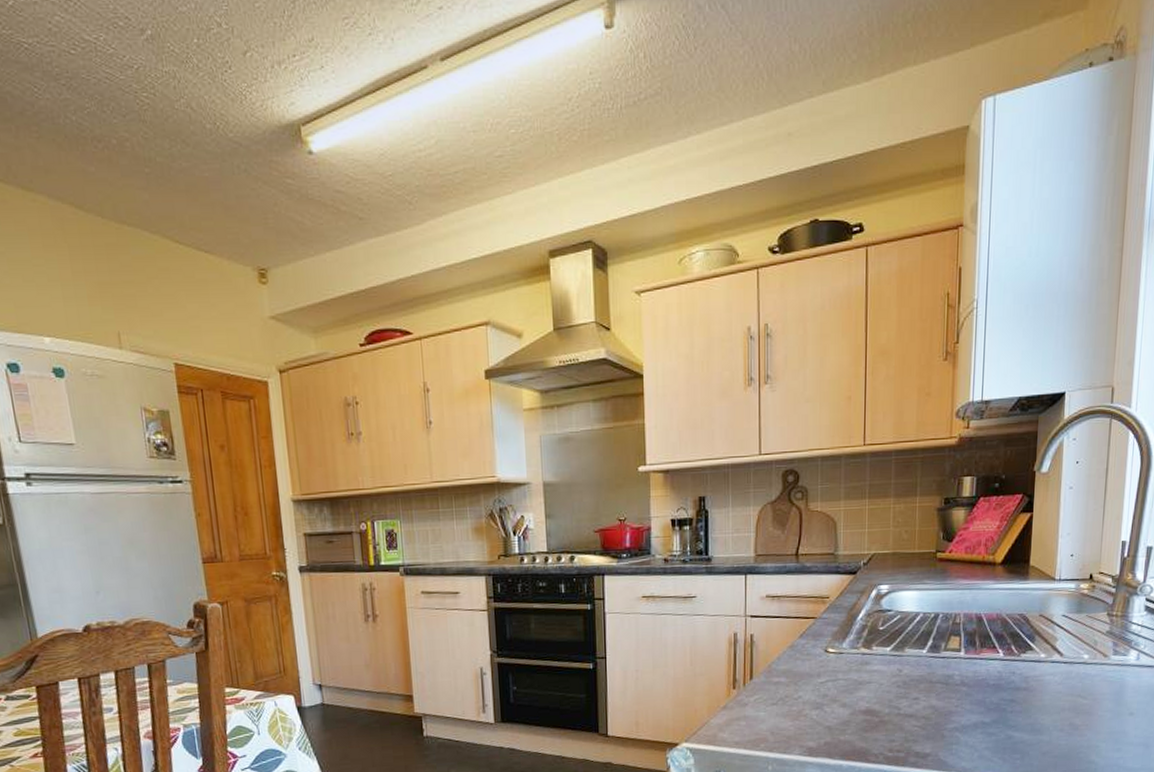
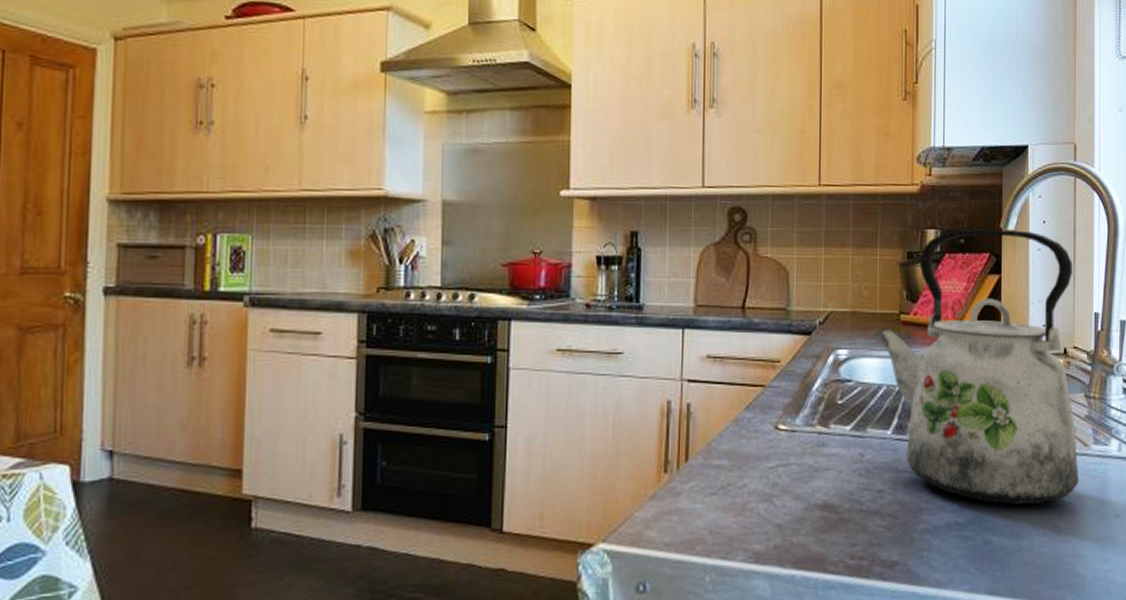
kettle: none [911,471,1103,707] -> present [872,229,1079,505]

